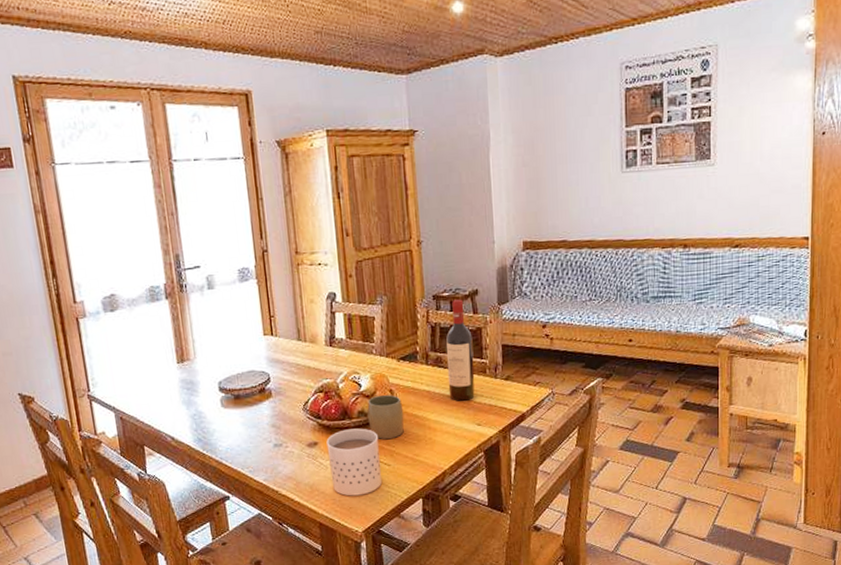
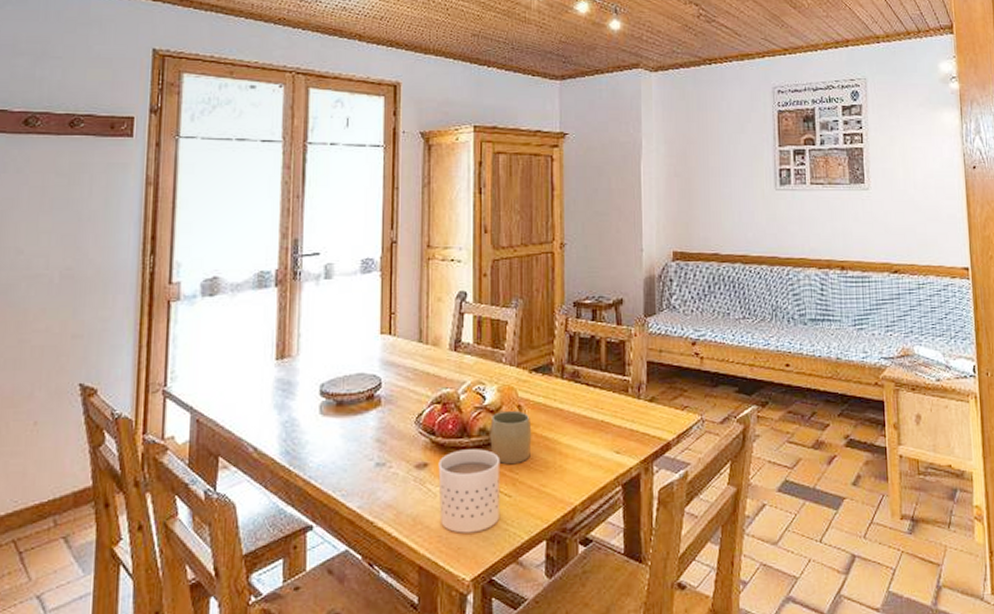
wine bottle: present [446,299,475,401] -> none [585,308,615,423]

